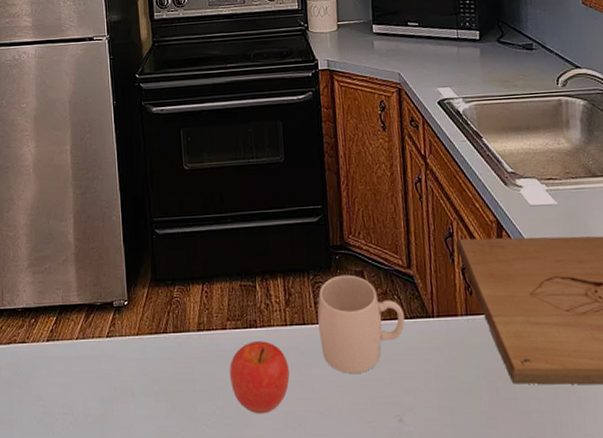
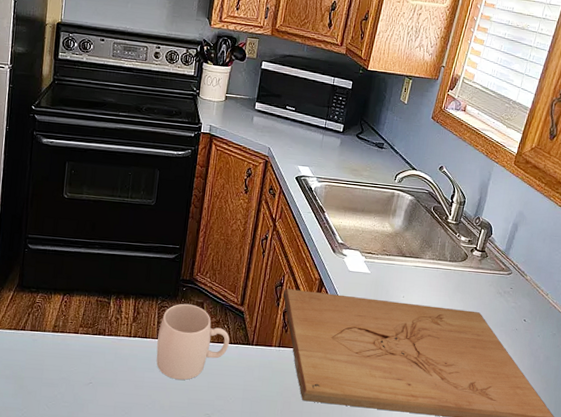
fruit: present [229,341,290,414] -> none [74,346,126,402]

